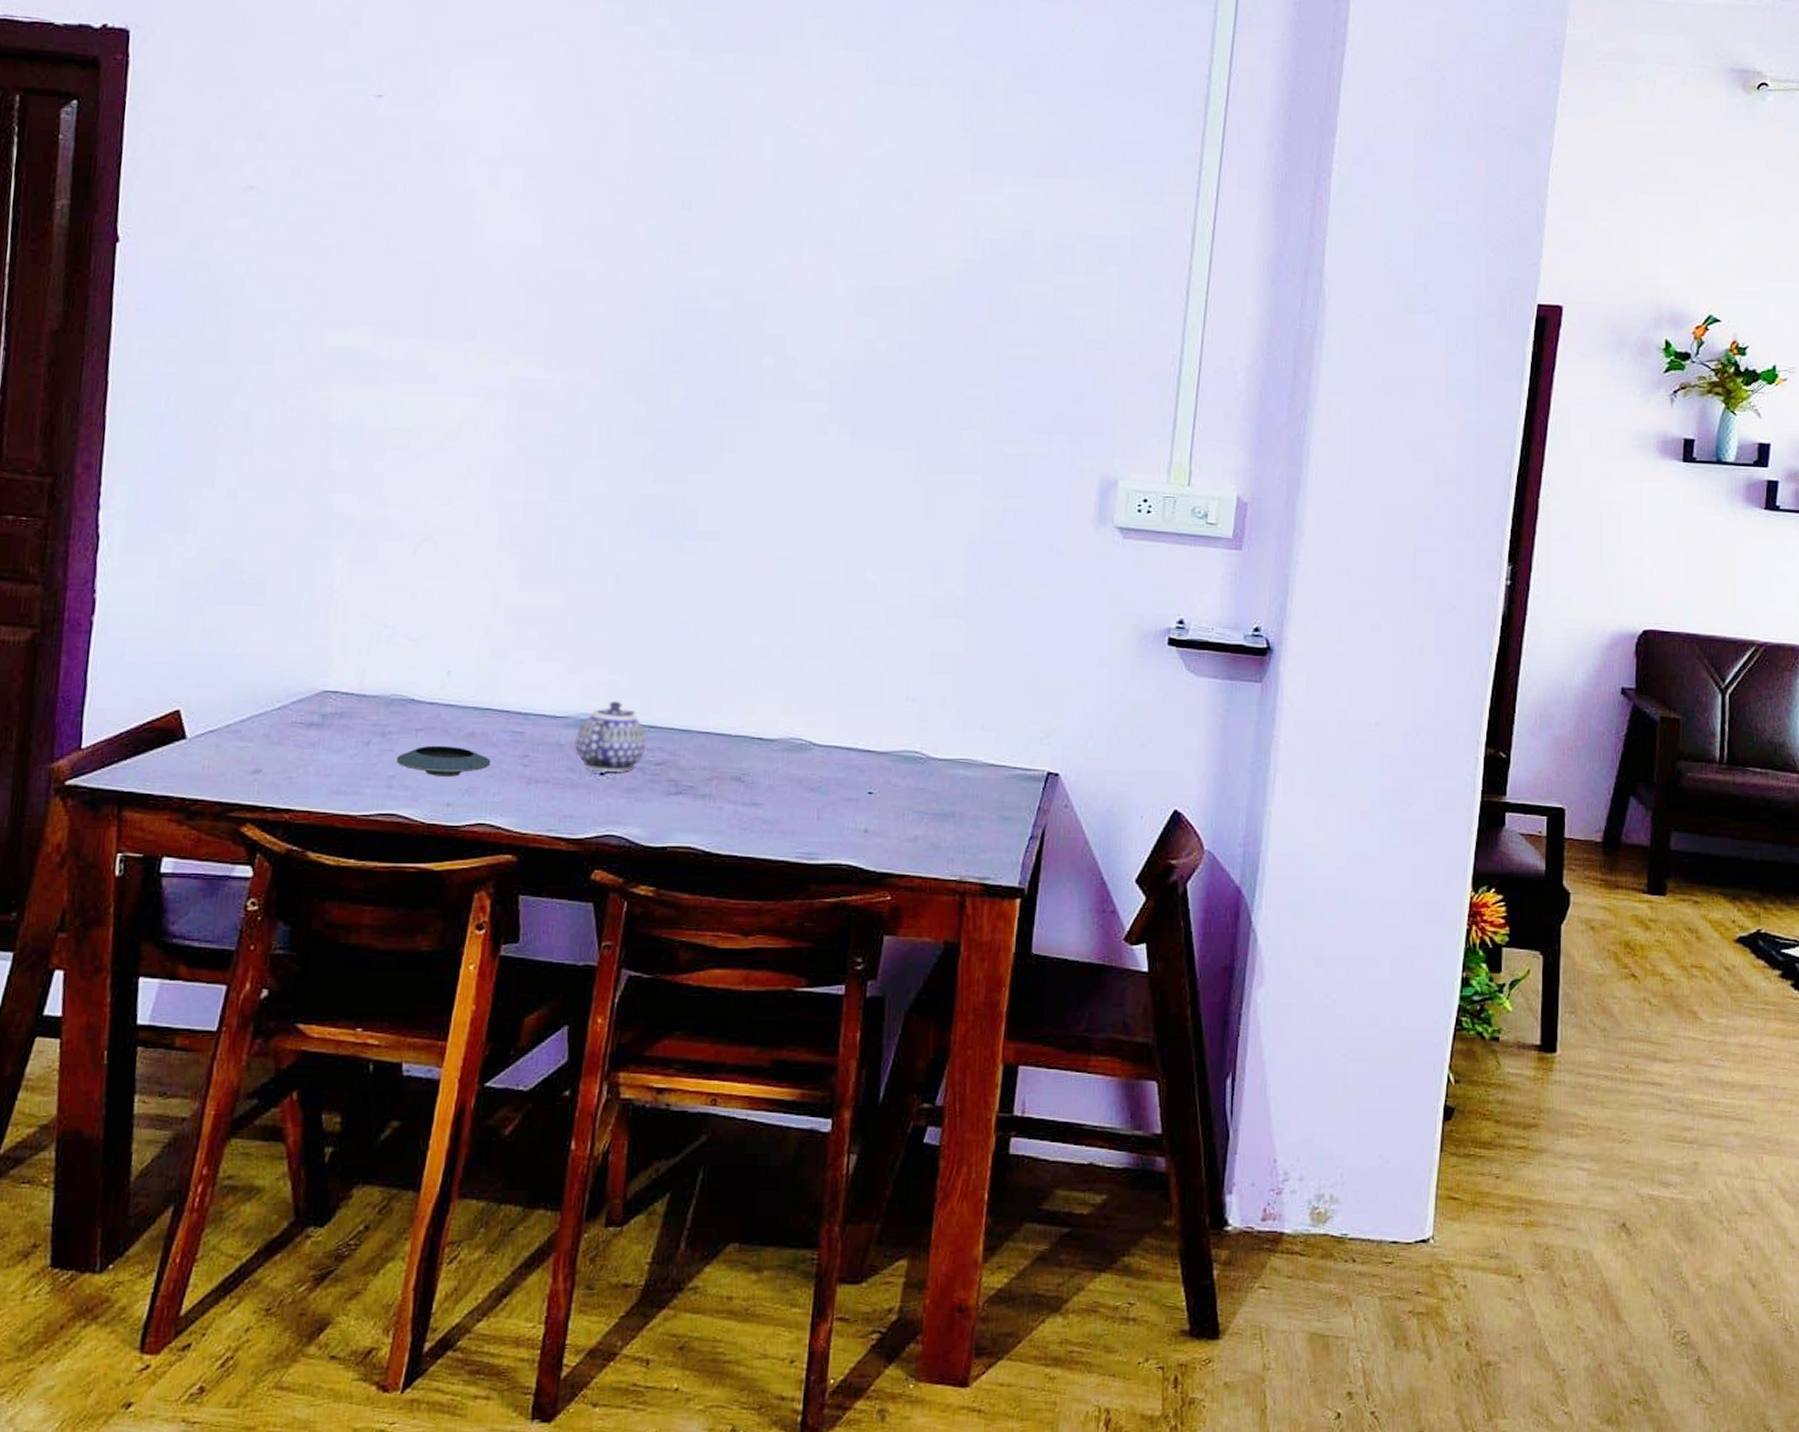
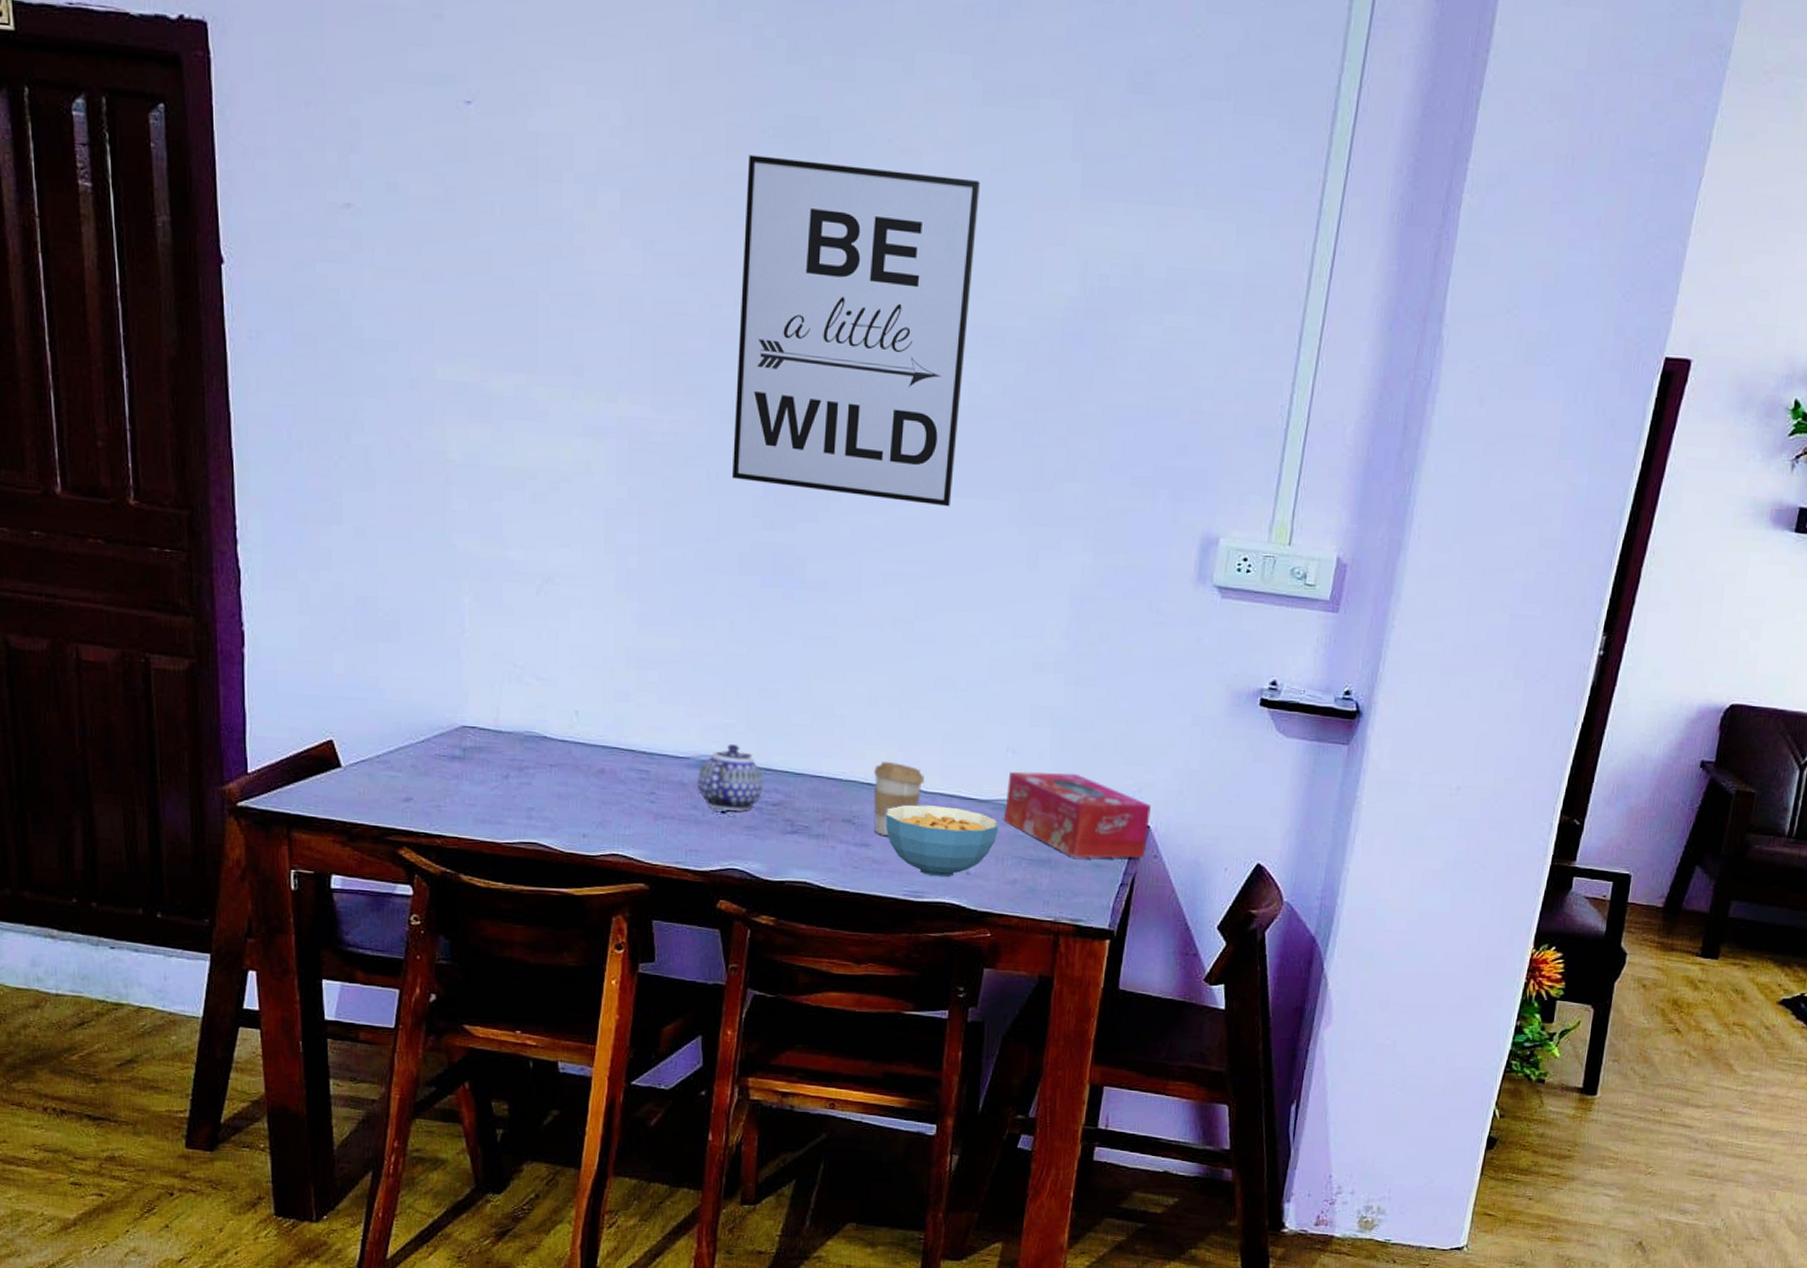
saucer: present [396,745,491,778] -> none [534,780,621,811]
wall art: none [624,138,874,457] -> present [732,155,980,507]
coffee cup: none [765,715,819,793] -> present [873,762,924,836]
cereal bowl: none [776,759,899,837] -> present [885,804,999,878]
tissue box: none [904,720,1059,811] -> present [1004,771,1151,859]

